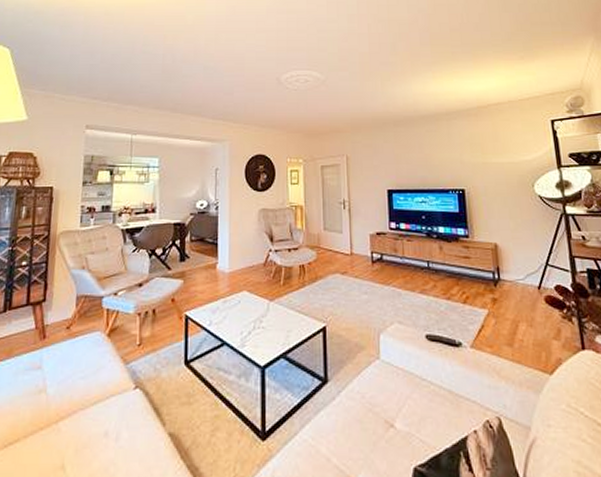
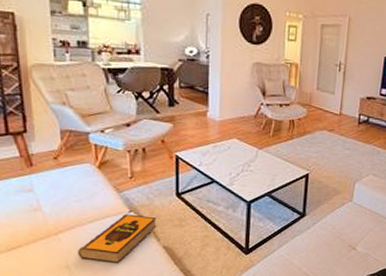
hardback book: none [76,391,164,459] -> present [78,214,157,263]

